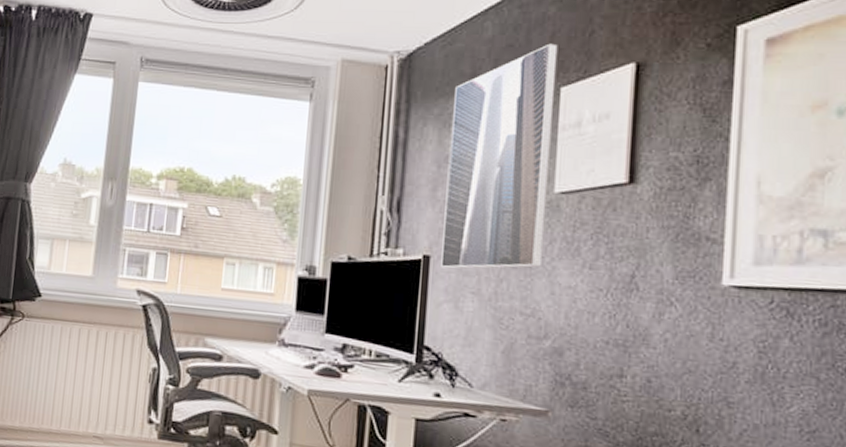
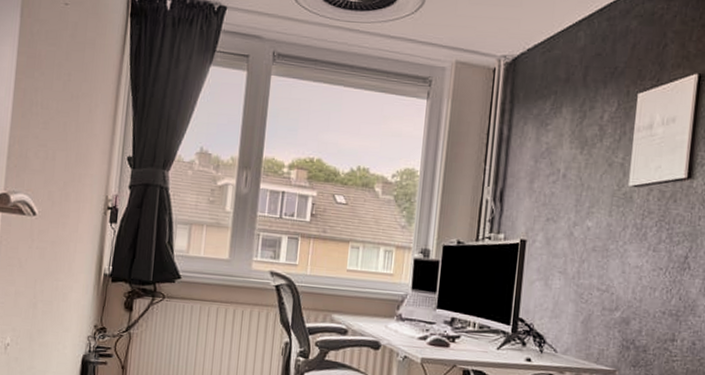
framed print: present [441,43,558,269] -> none [535,54,638,252]

